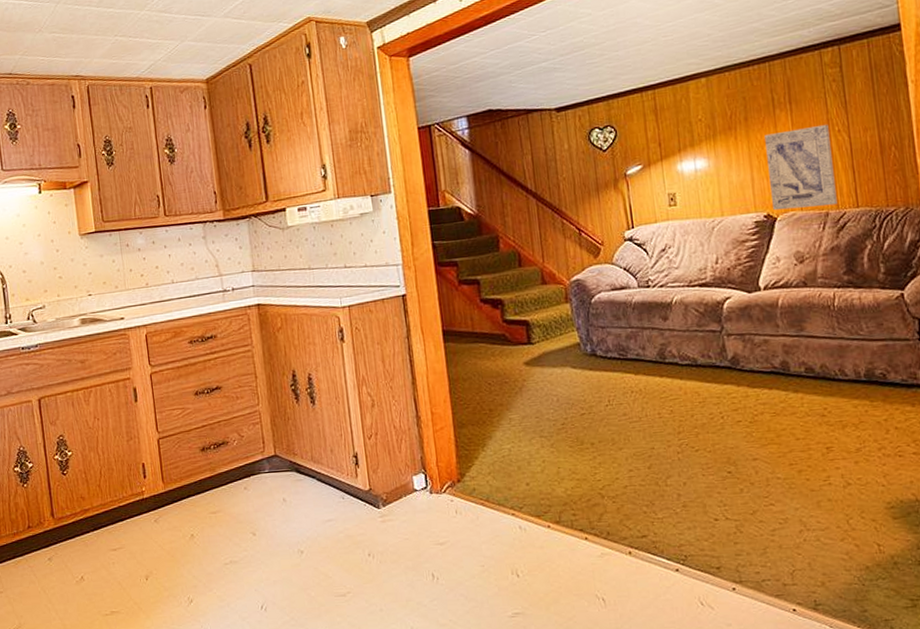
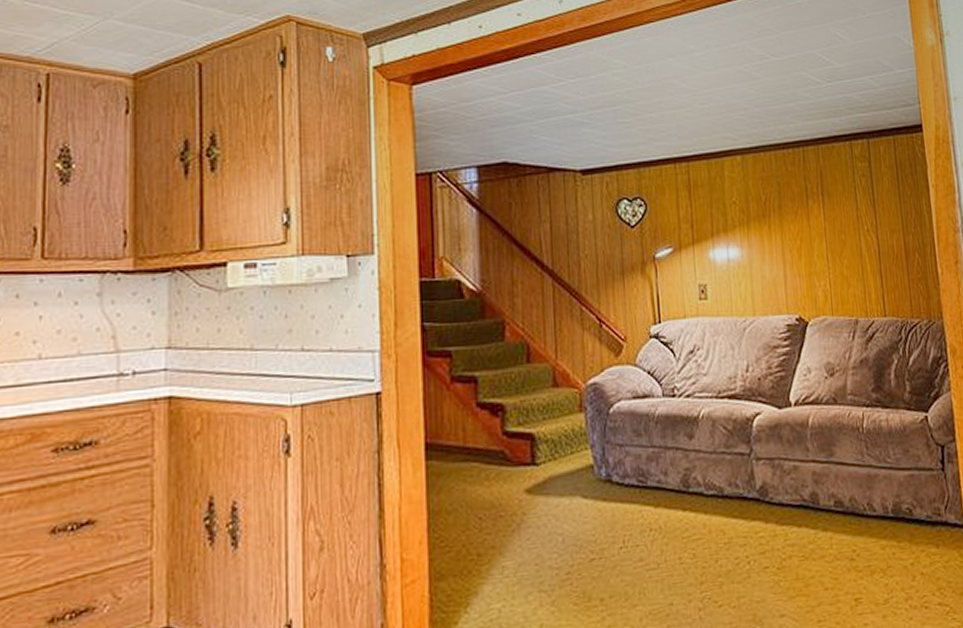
wall art: present [764,124,838,211] -> none [798,221,867,314]

